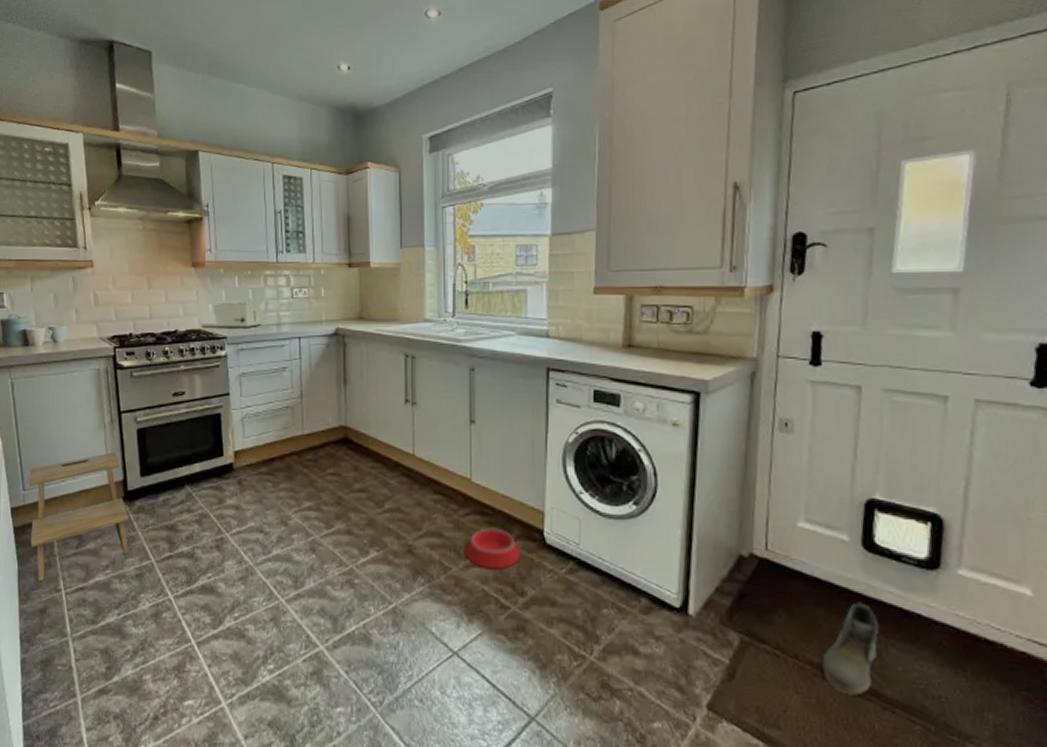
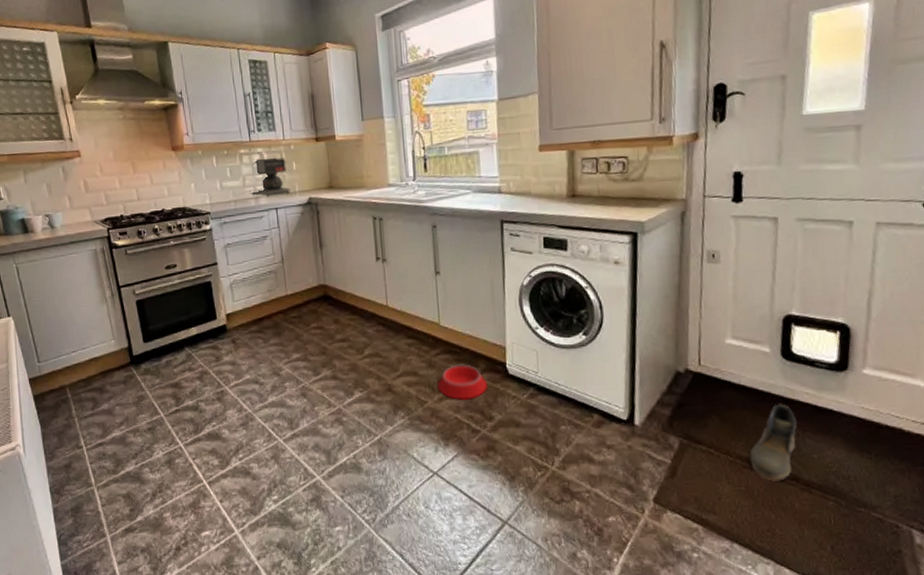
step stool: present [28,452,129,582] -> none [42,322,139,441]
toaster: present [199,302,262,329] -> none [184,179,242,207]
coffee maker: none [272,282,316,325] -> present [250,158,290,198]

